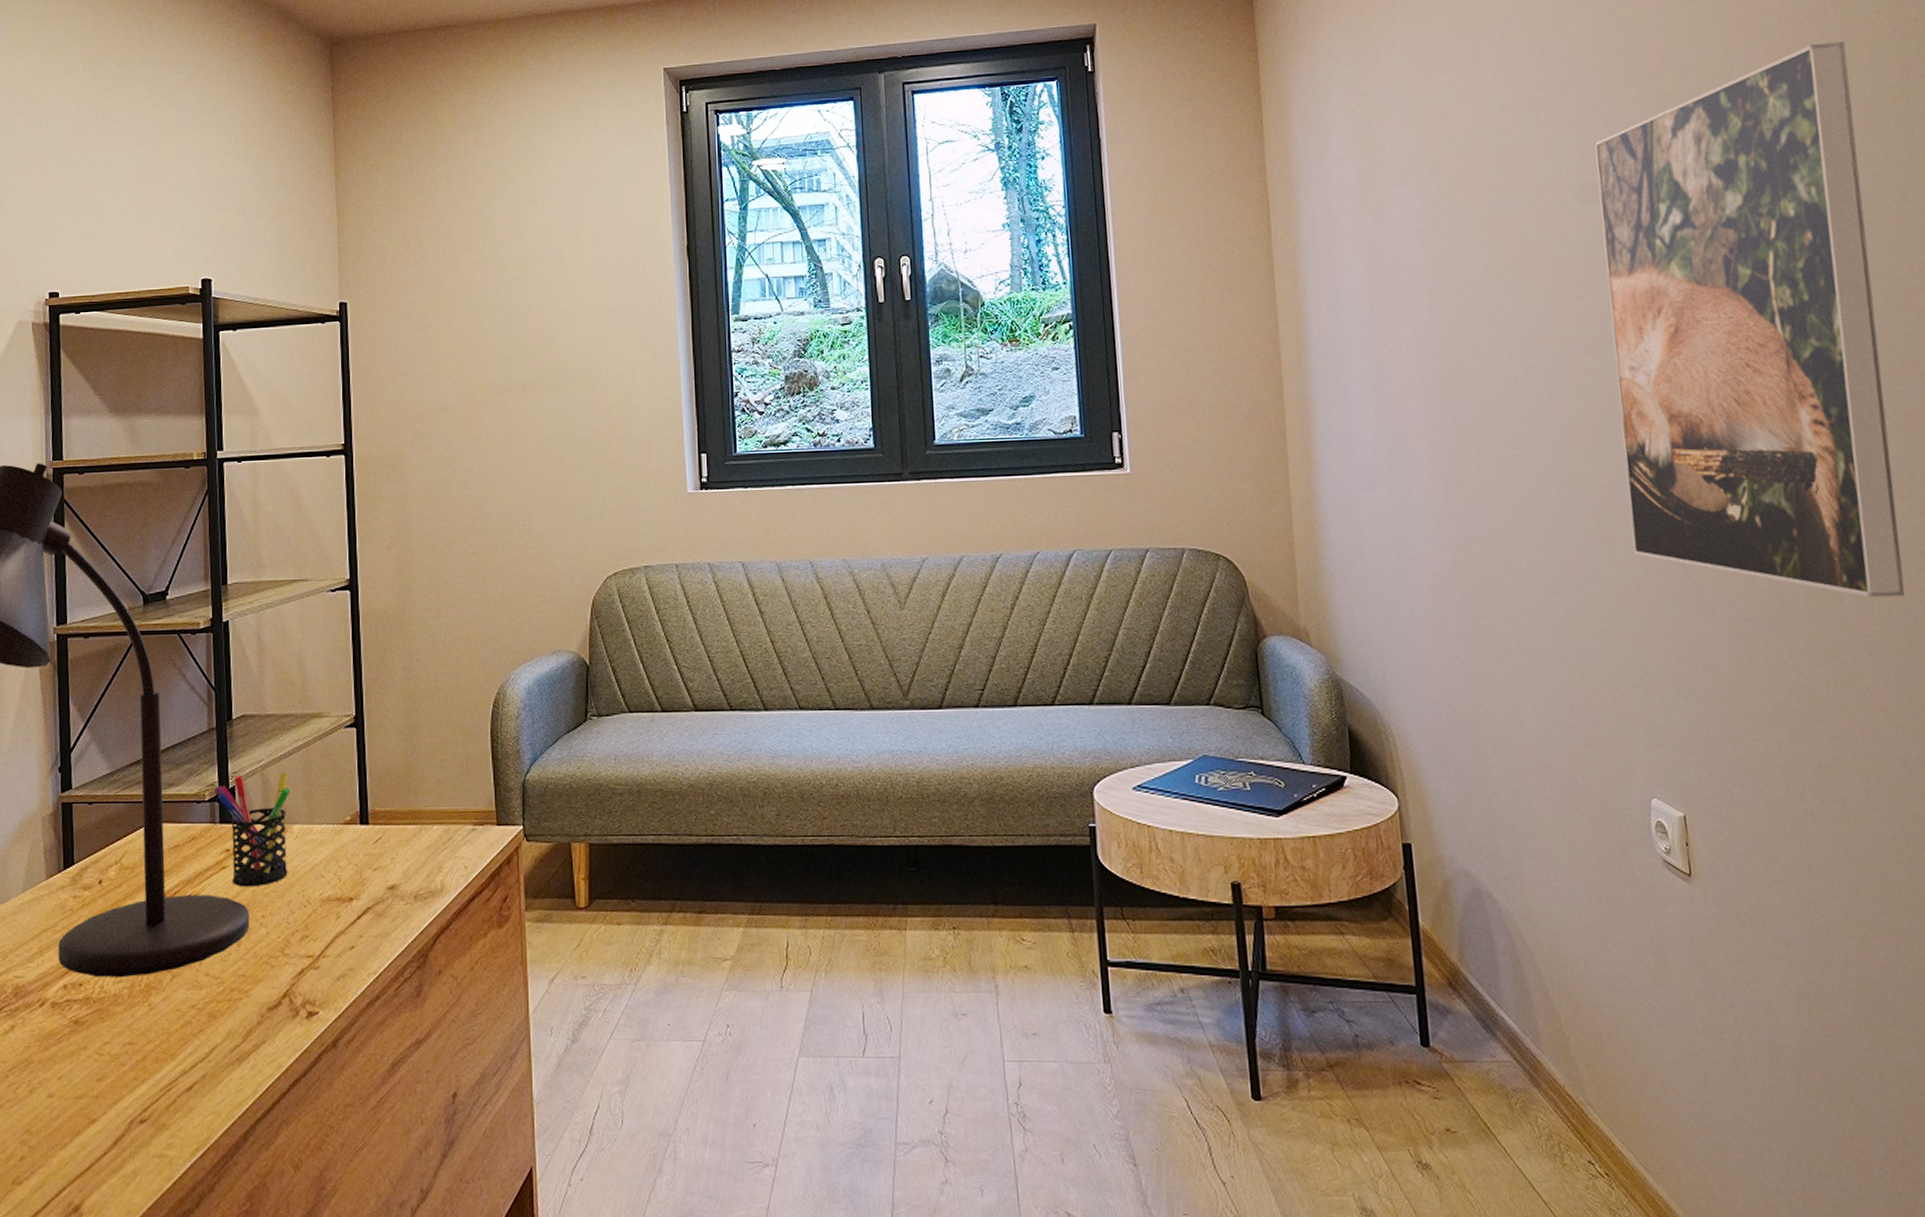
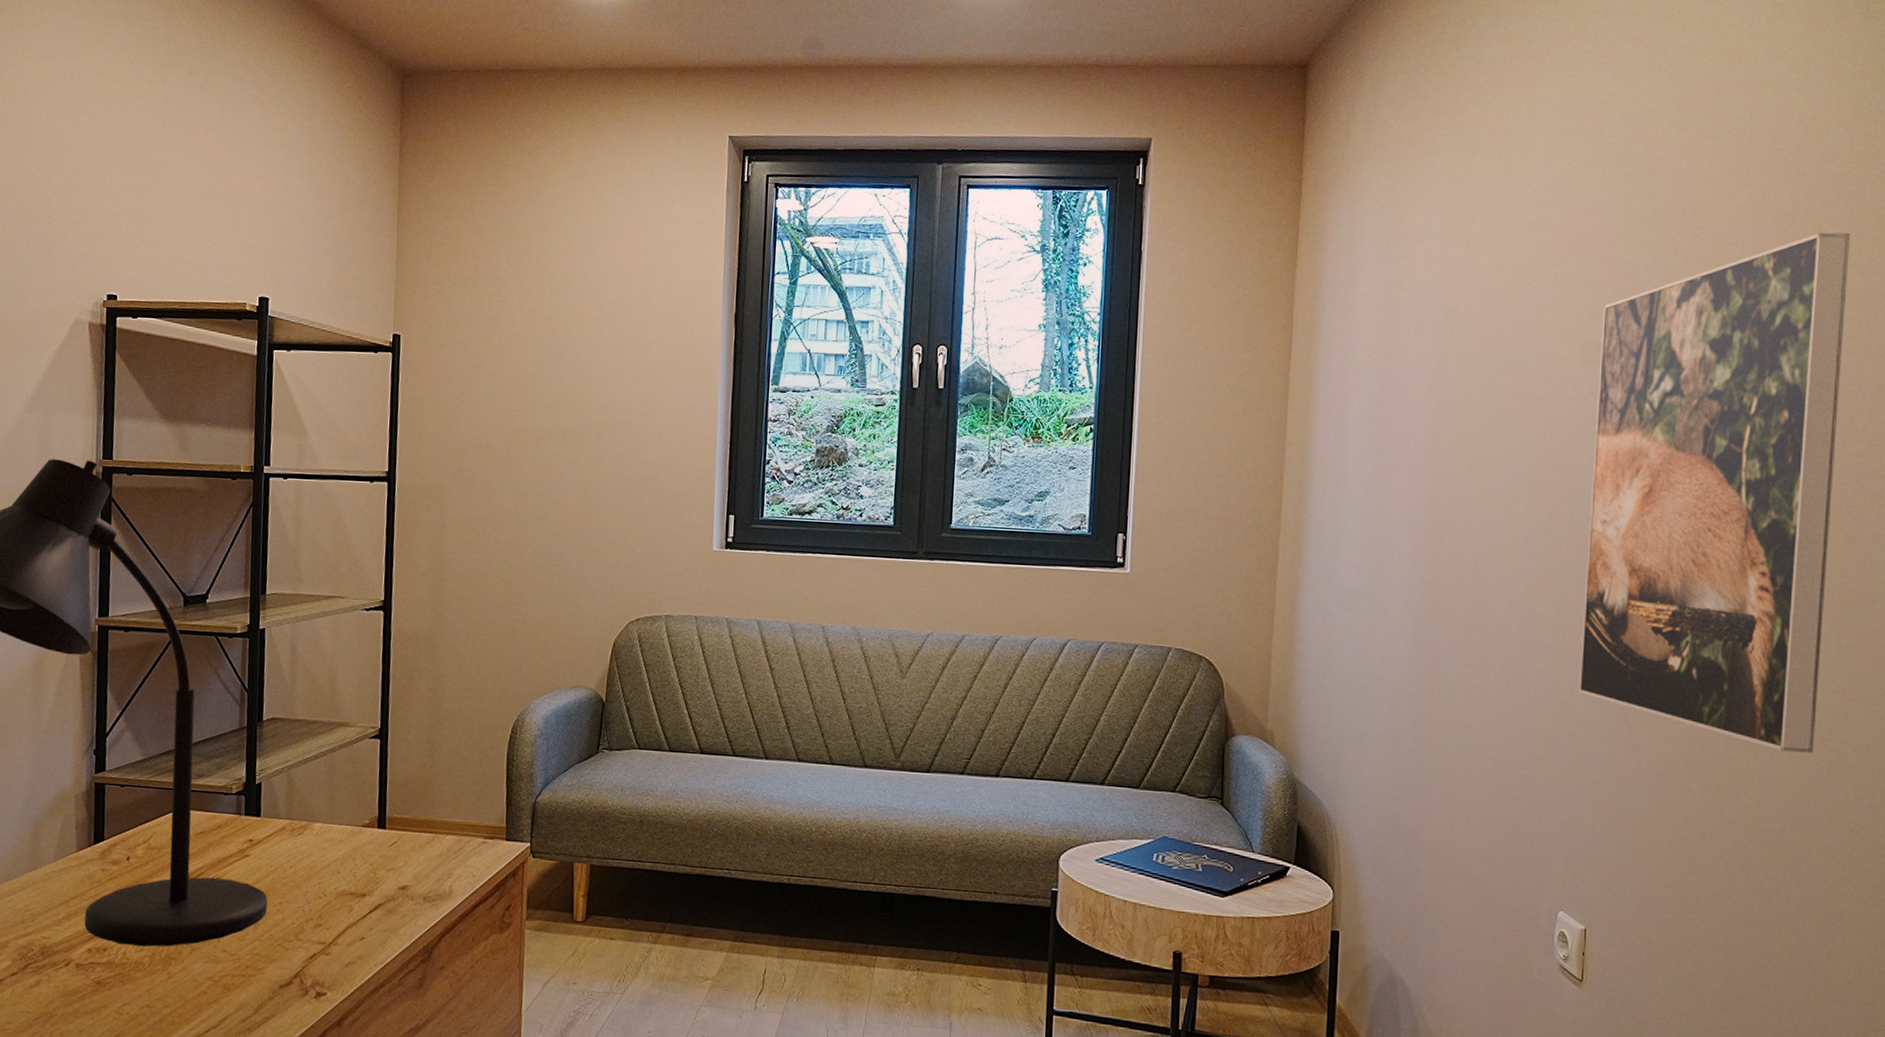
pen holder: present [214,772,289,887] -> none [242,773,313,876]

